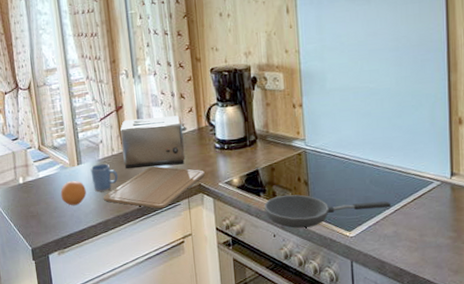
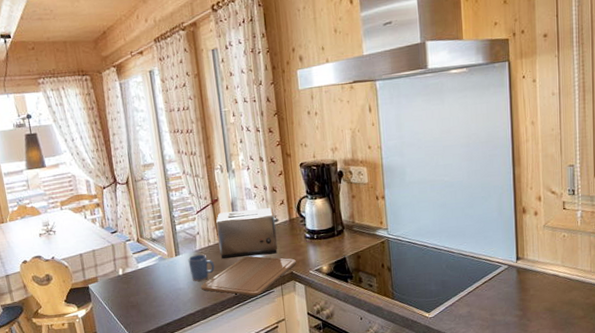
fruit: present [60,180,86,206] -> none [159,270,185,296]
frying pan: present [264,194,392,229] -> none [351,280,466,311]

